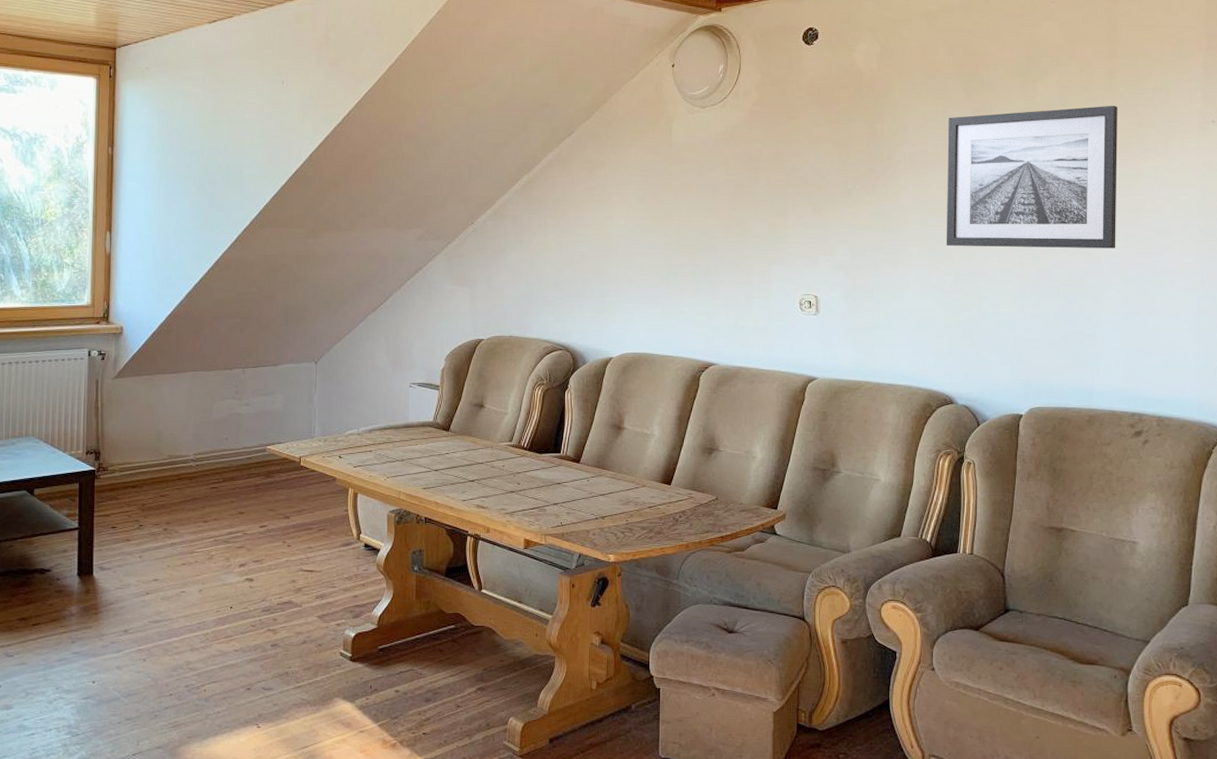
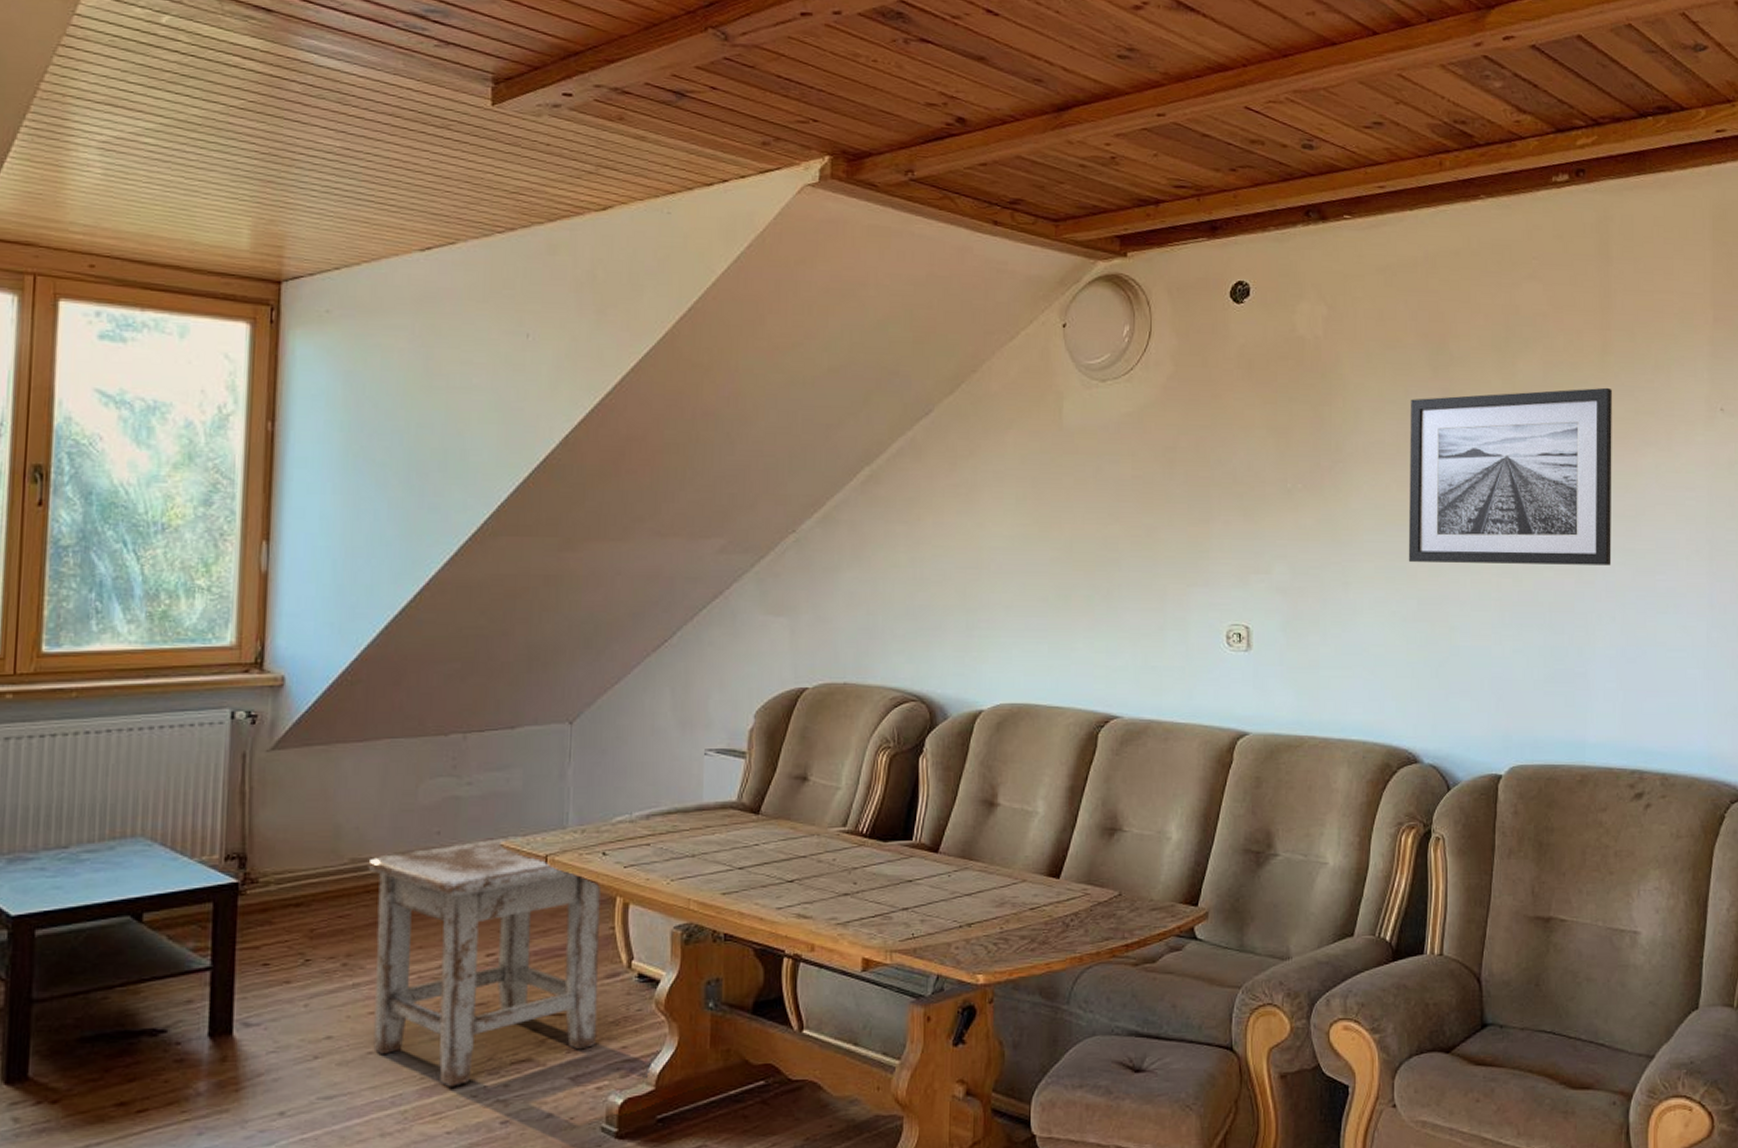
stool: none [180,442,338,619] -> present [368,835,600,1087]

